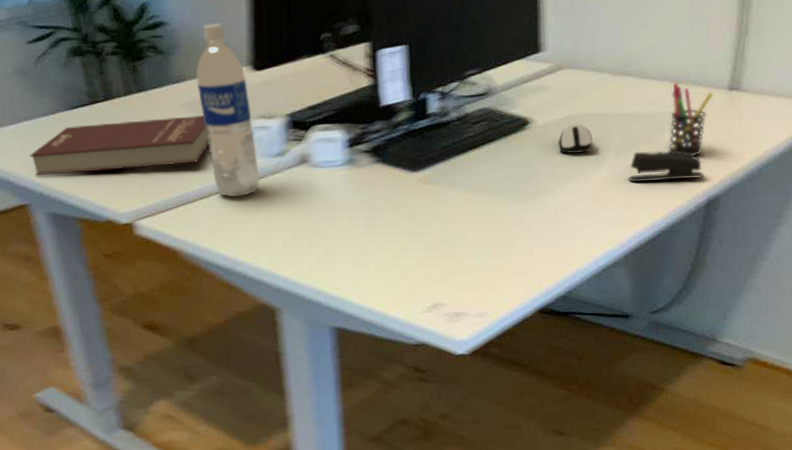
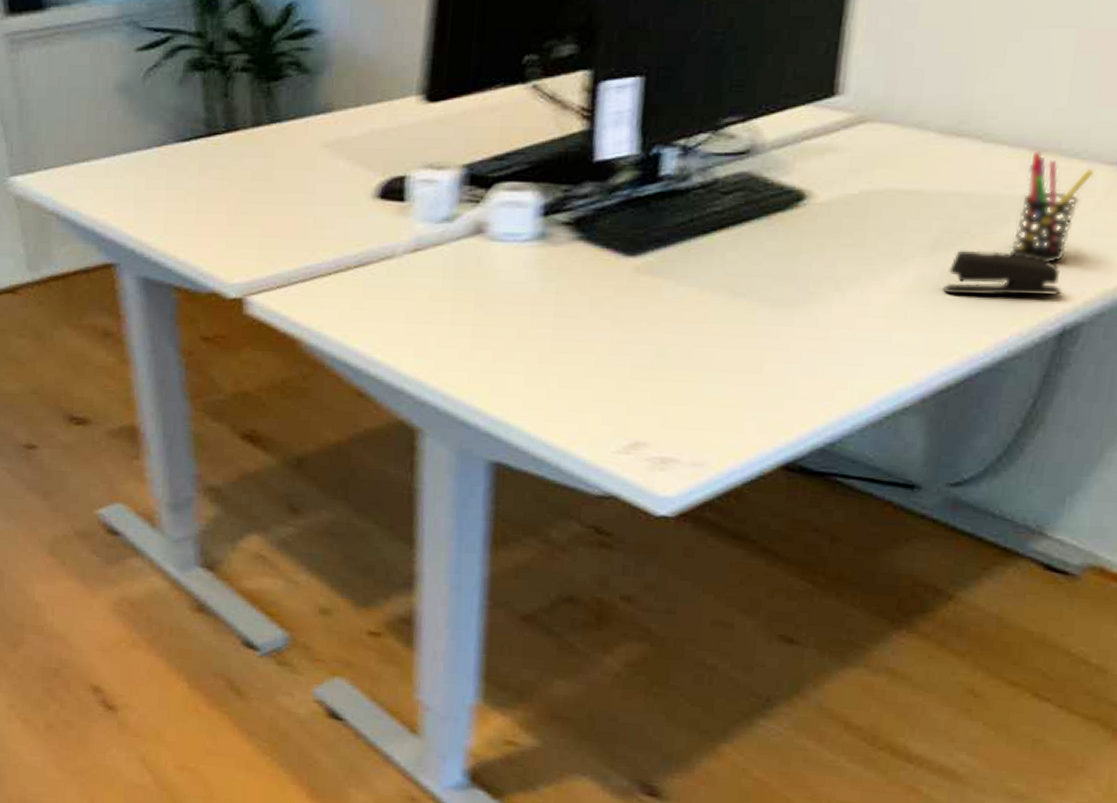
book: present [30,115,209,175] -> none [124,159,356,228]
water bottle: present [195,23,260,197] -> none [347,34,417,274]
computer mouse: present [558,124,593,153] -> none [844,203,898,246]

